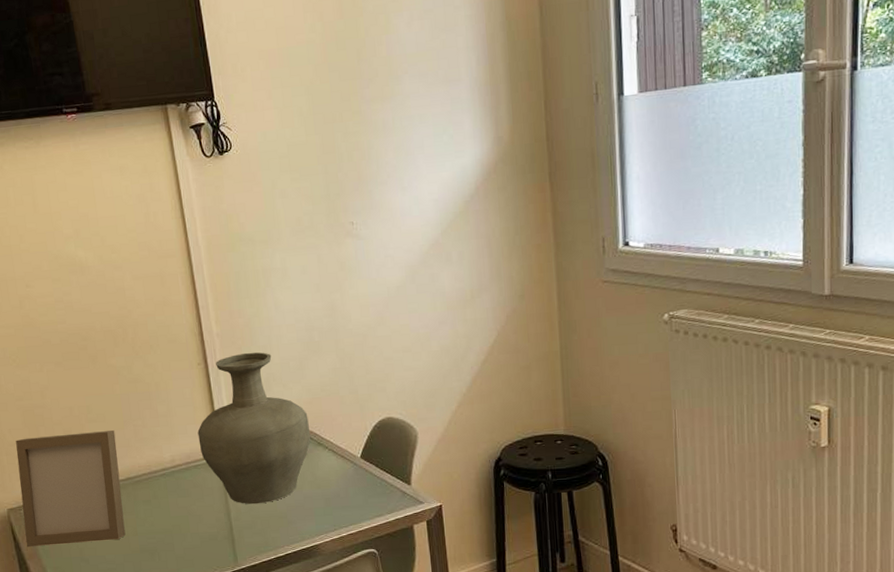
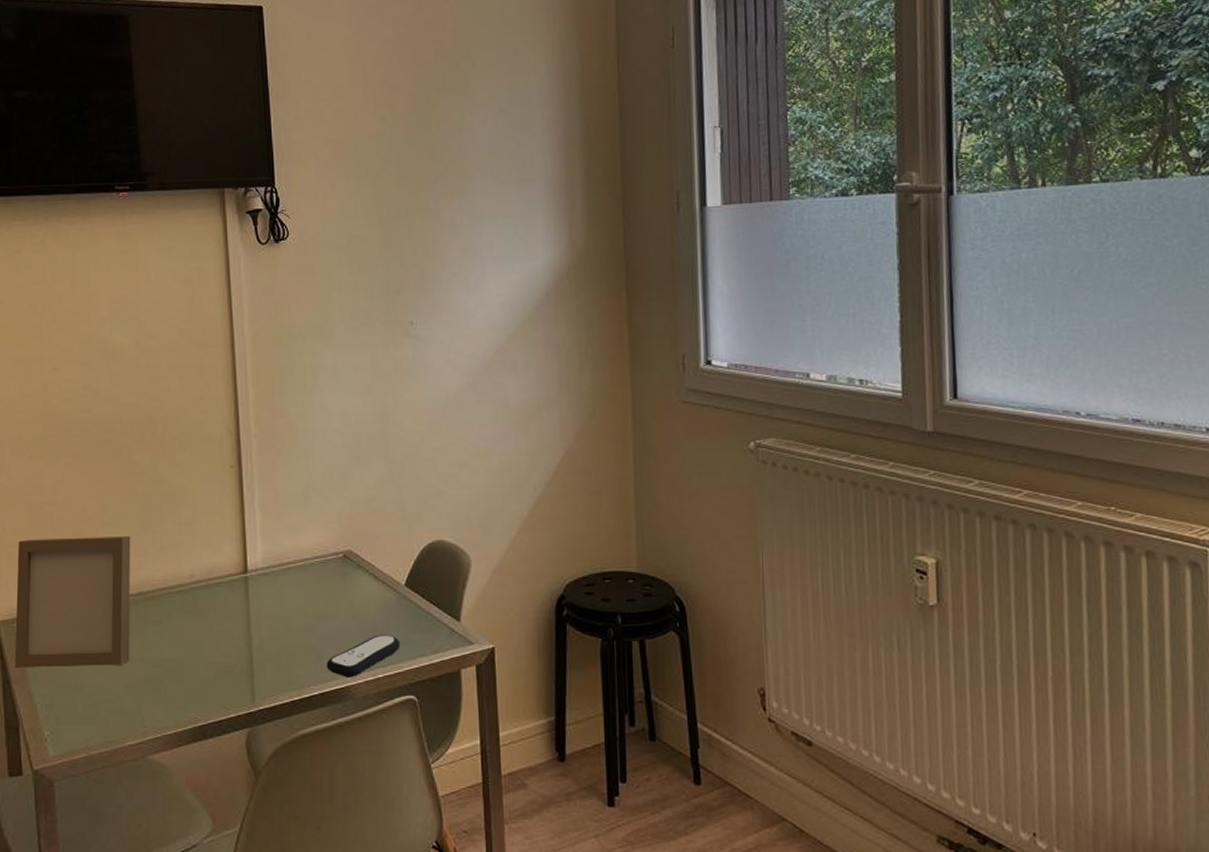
vase: present [197,352,311,505] -> none [223,457,351,633]
remote control: none [296,500,360,537] -> present [326,634,400,677]

